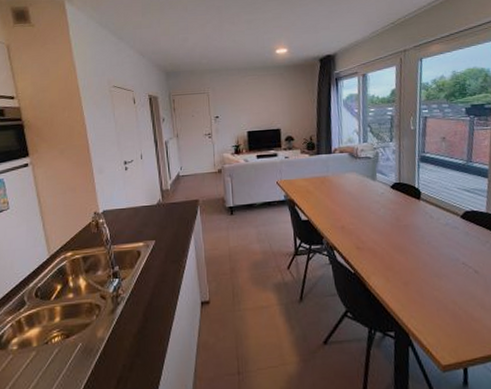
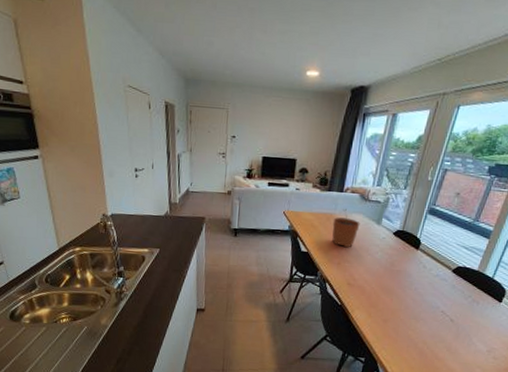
plant pot: none [327,169,356,210] -> present [332,208,360,248]

